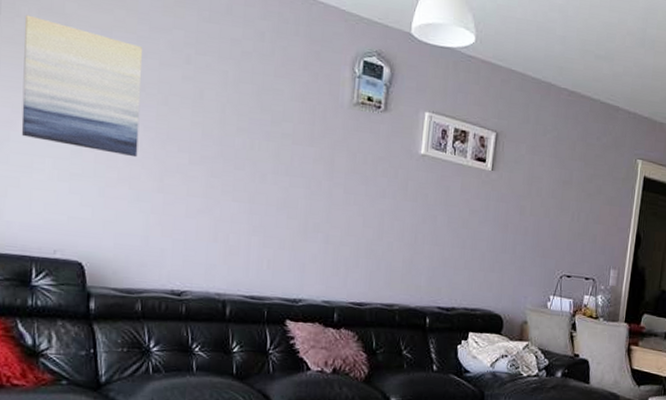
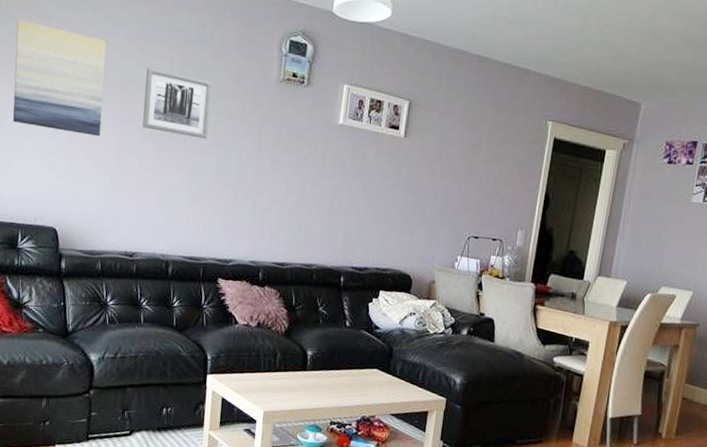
wall art: none [191,81,275,165] -> present [143,68,213,139]

